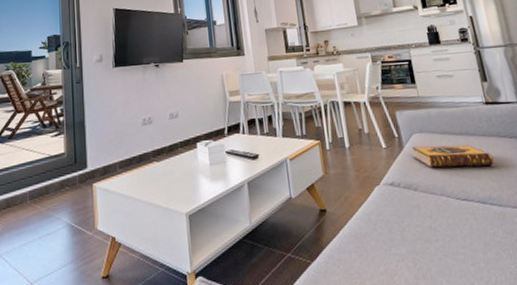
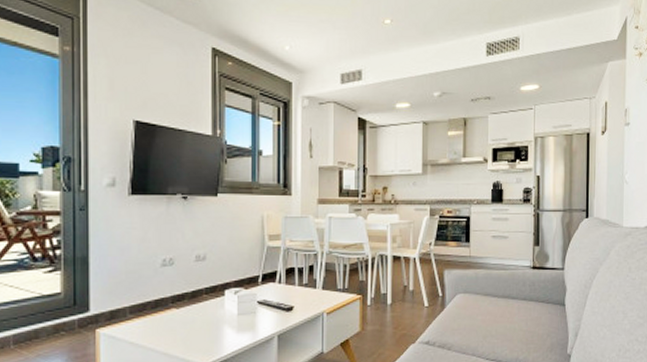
hardback book: present [411,145,494,168] -> none [453,306,528,329]

